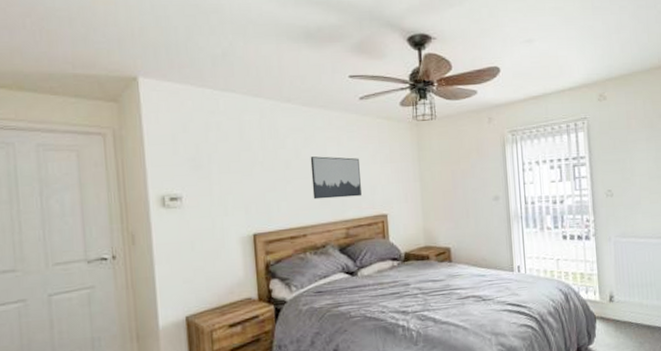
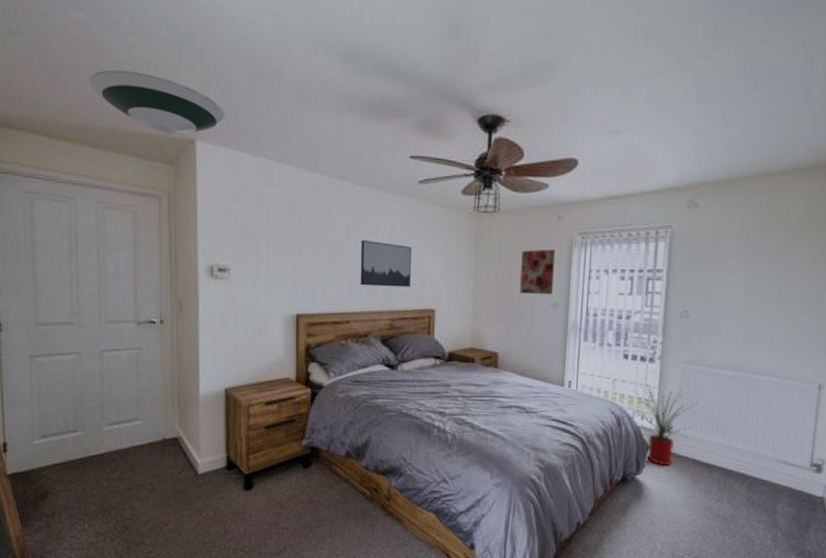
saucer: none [23,16,167,73] -> present [89,70,225,134]
wall art: none [461,147,493,191] -> present [520,249,555,295]
house plant: none [577,260,632,334] -> present [635,384,698,466]

